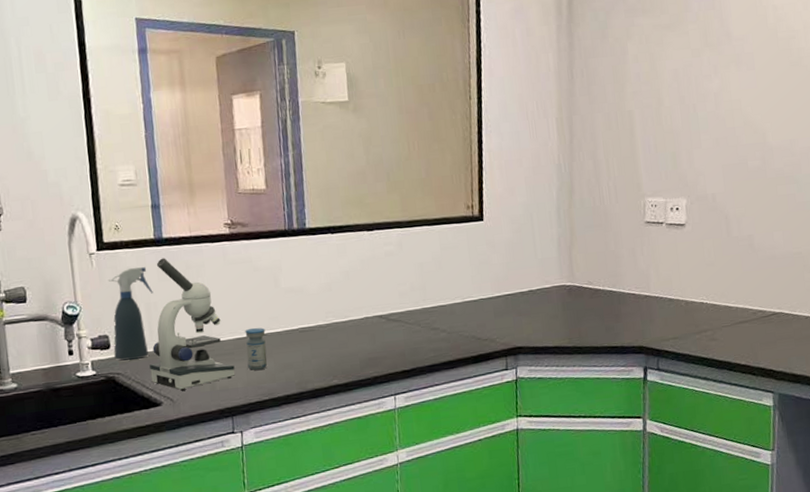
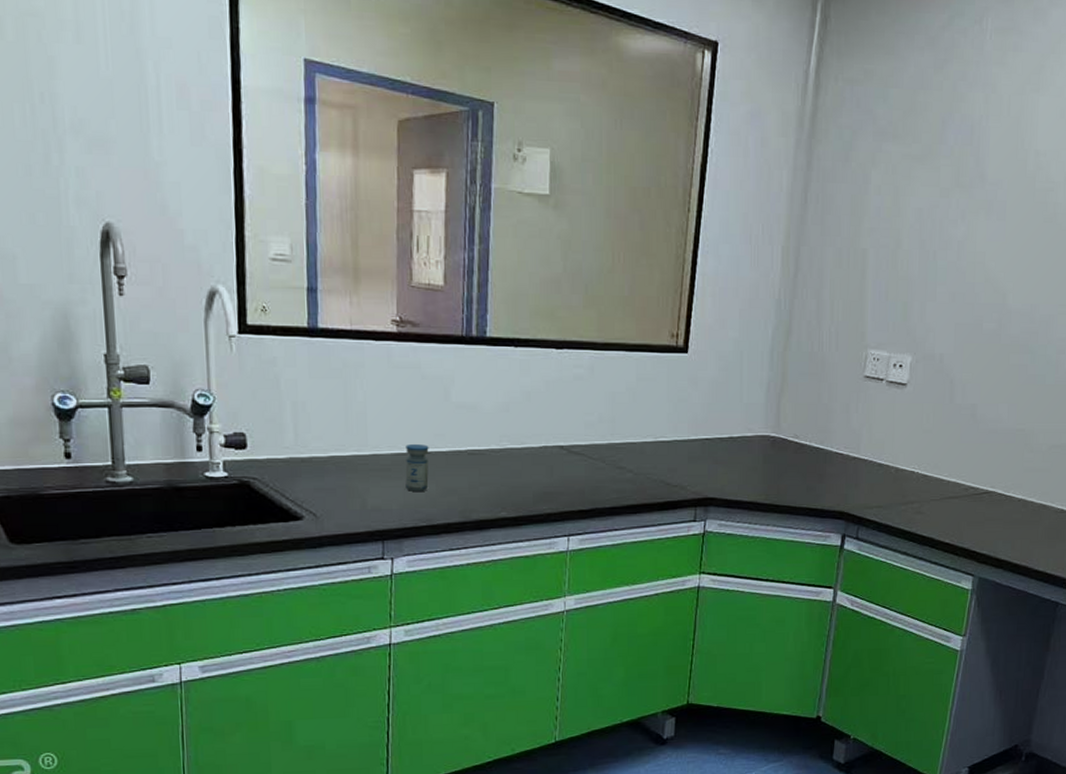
spray bottle: present [108,267,153,360] -> none [249,358,302,464]
microscope: present [149,258,236,391] -> none [292,351,391,506]

